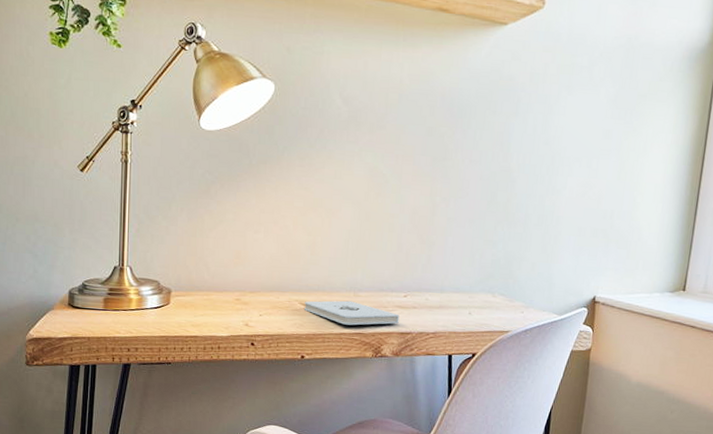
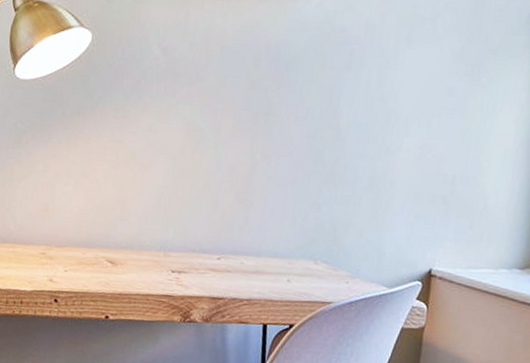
notepad: present [304,300,399,326] -> none [111,258,212,288]

